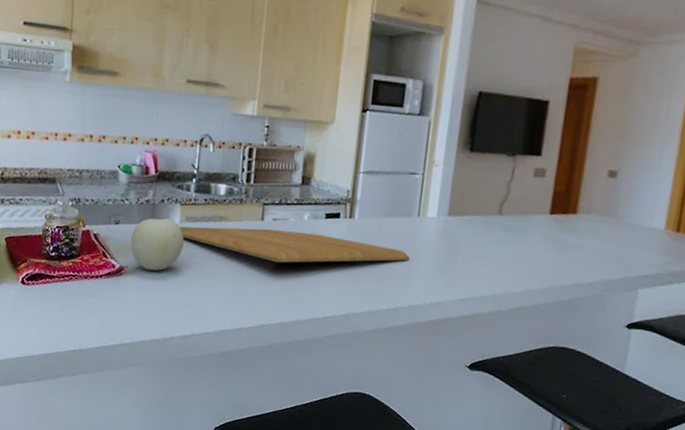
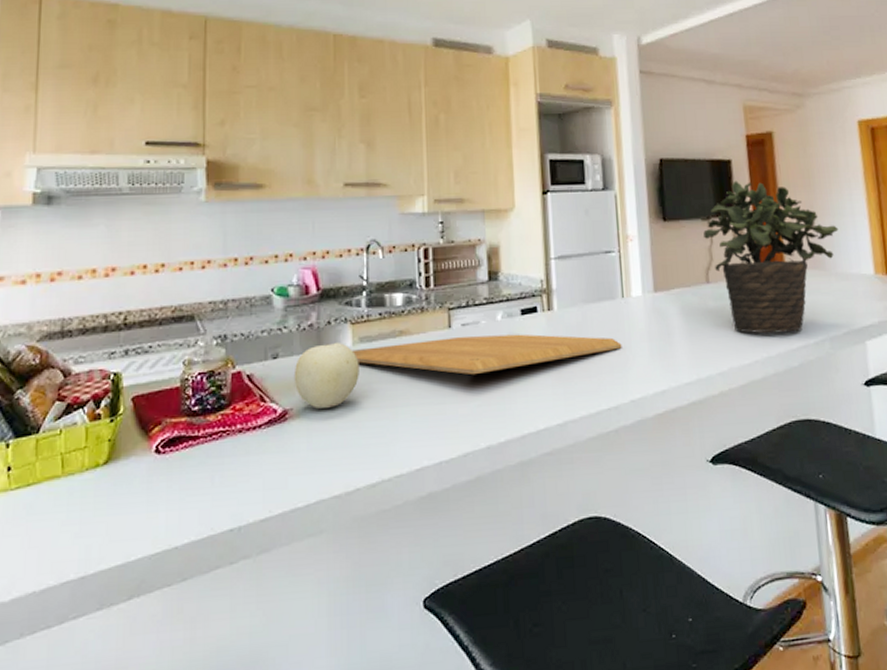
potted plant: none [506,122,641,271] -> present [703,181,839,334]

